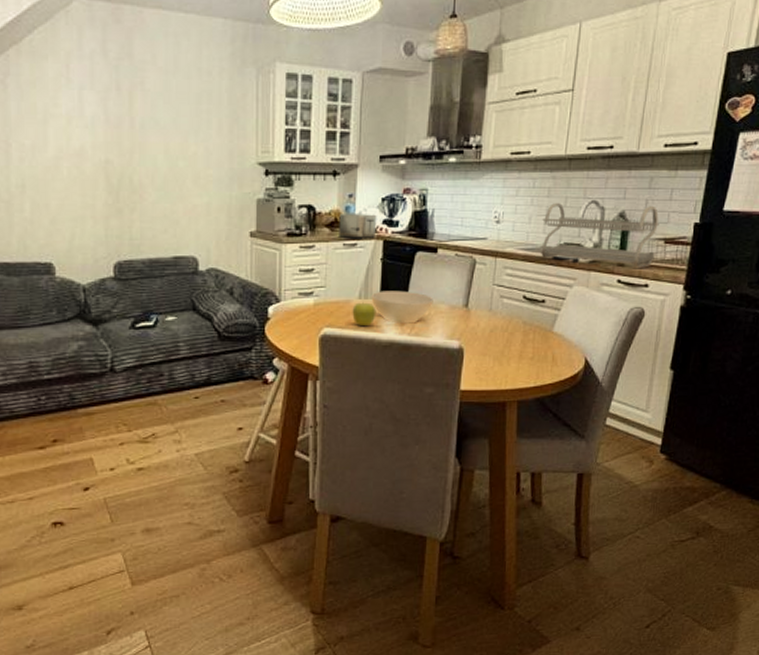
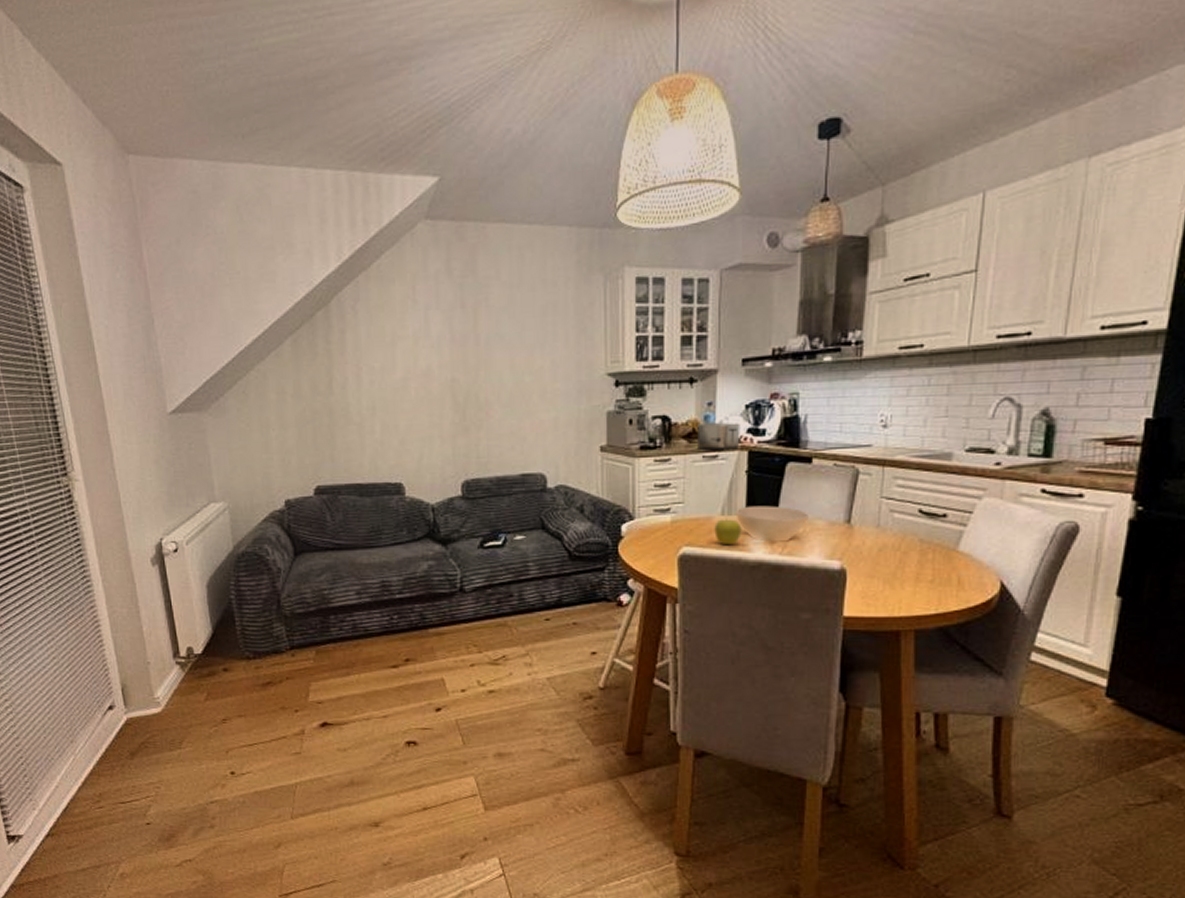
dish rack: present [540,203,659,269] -> none [938,400,1096,476]

